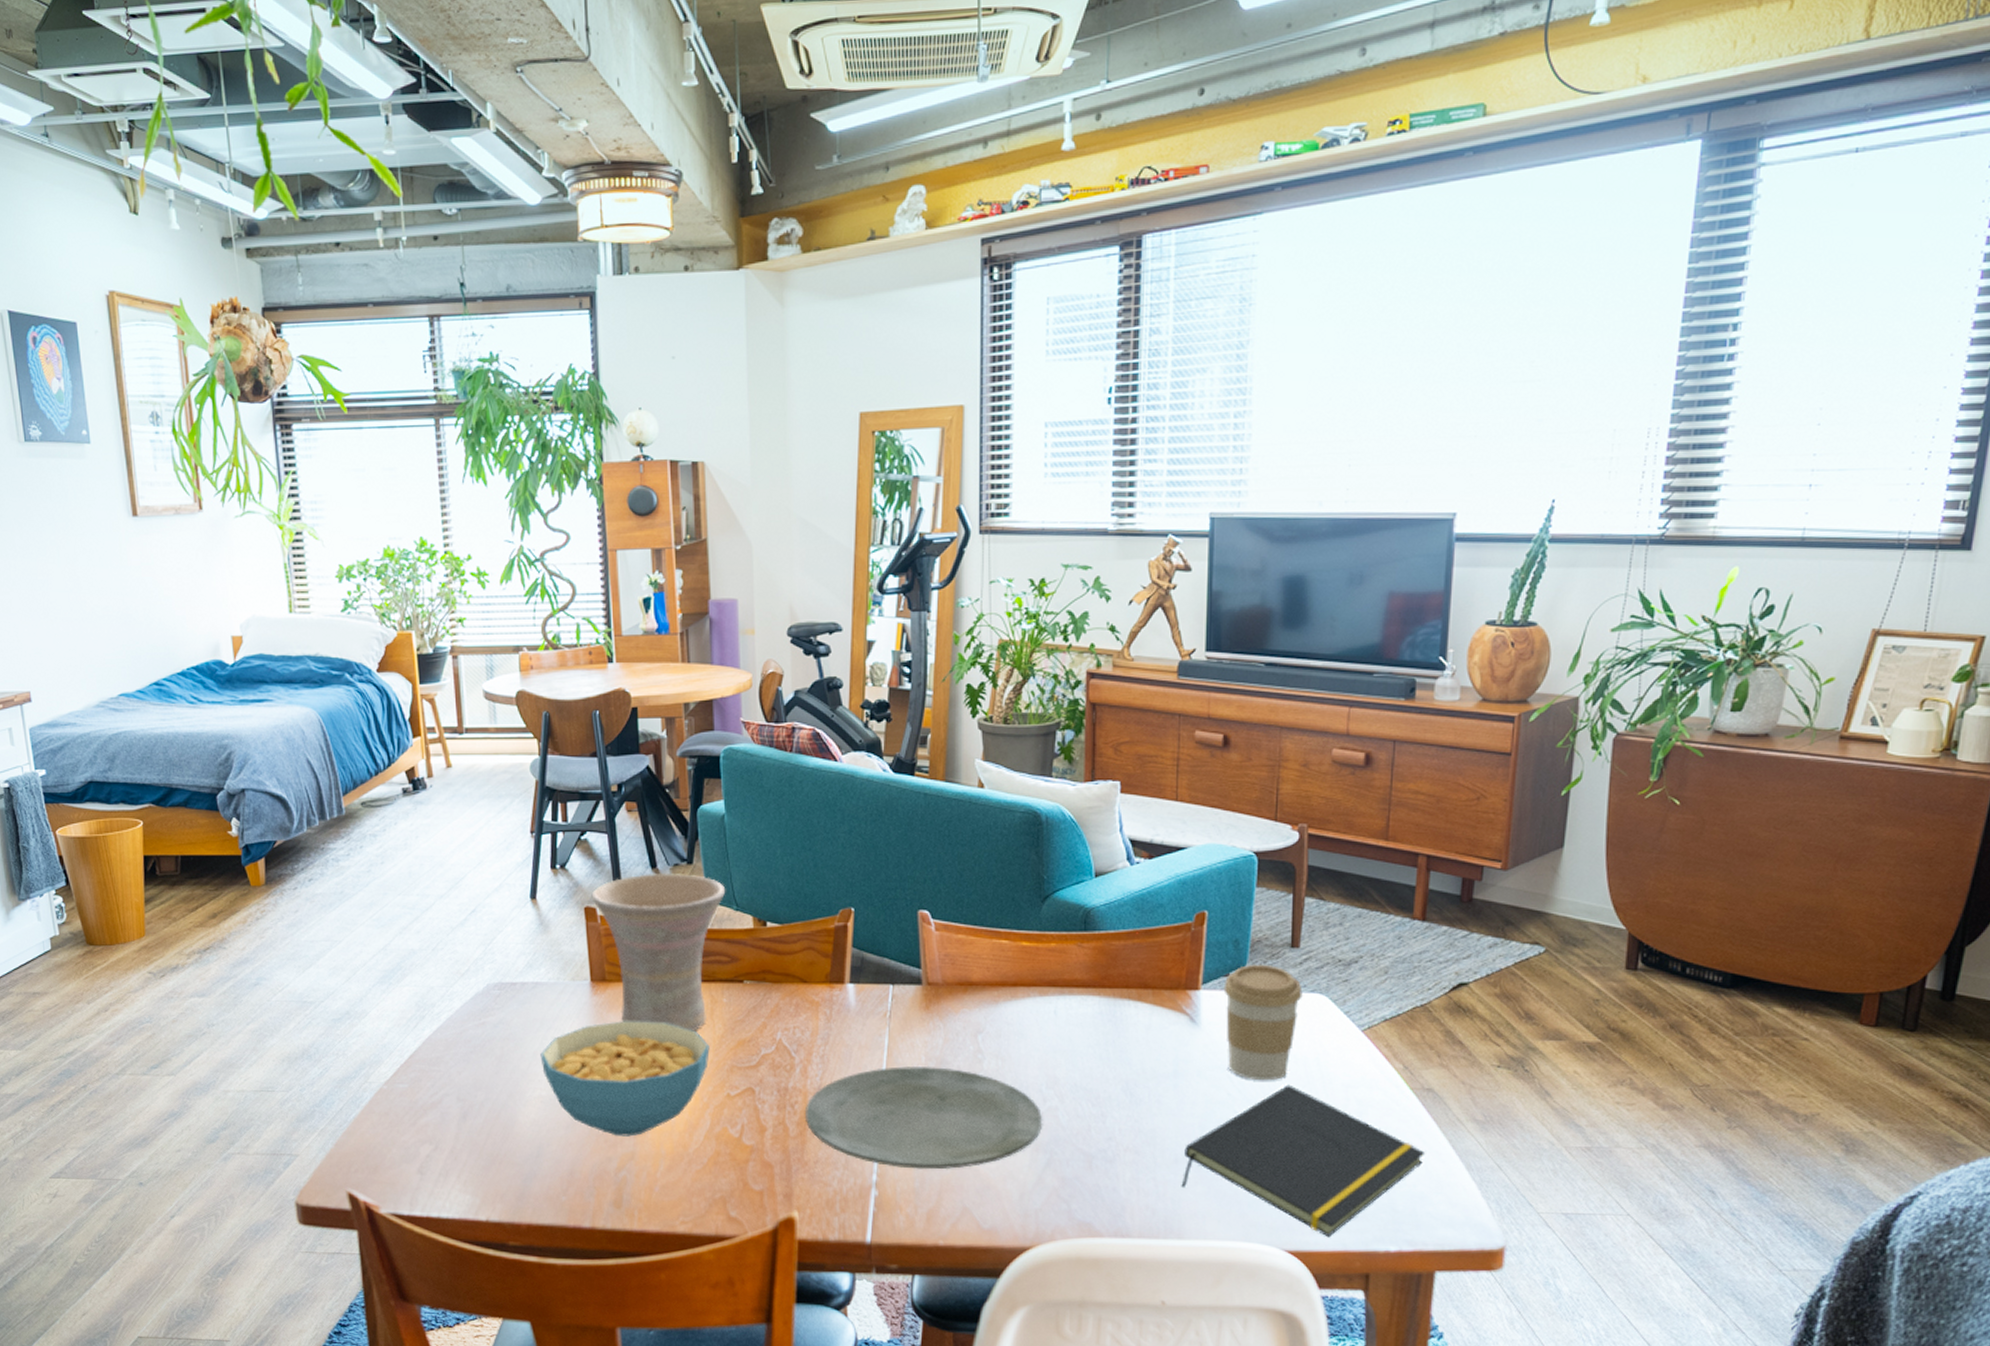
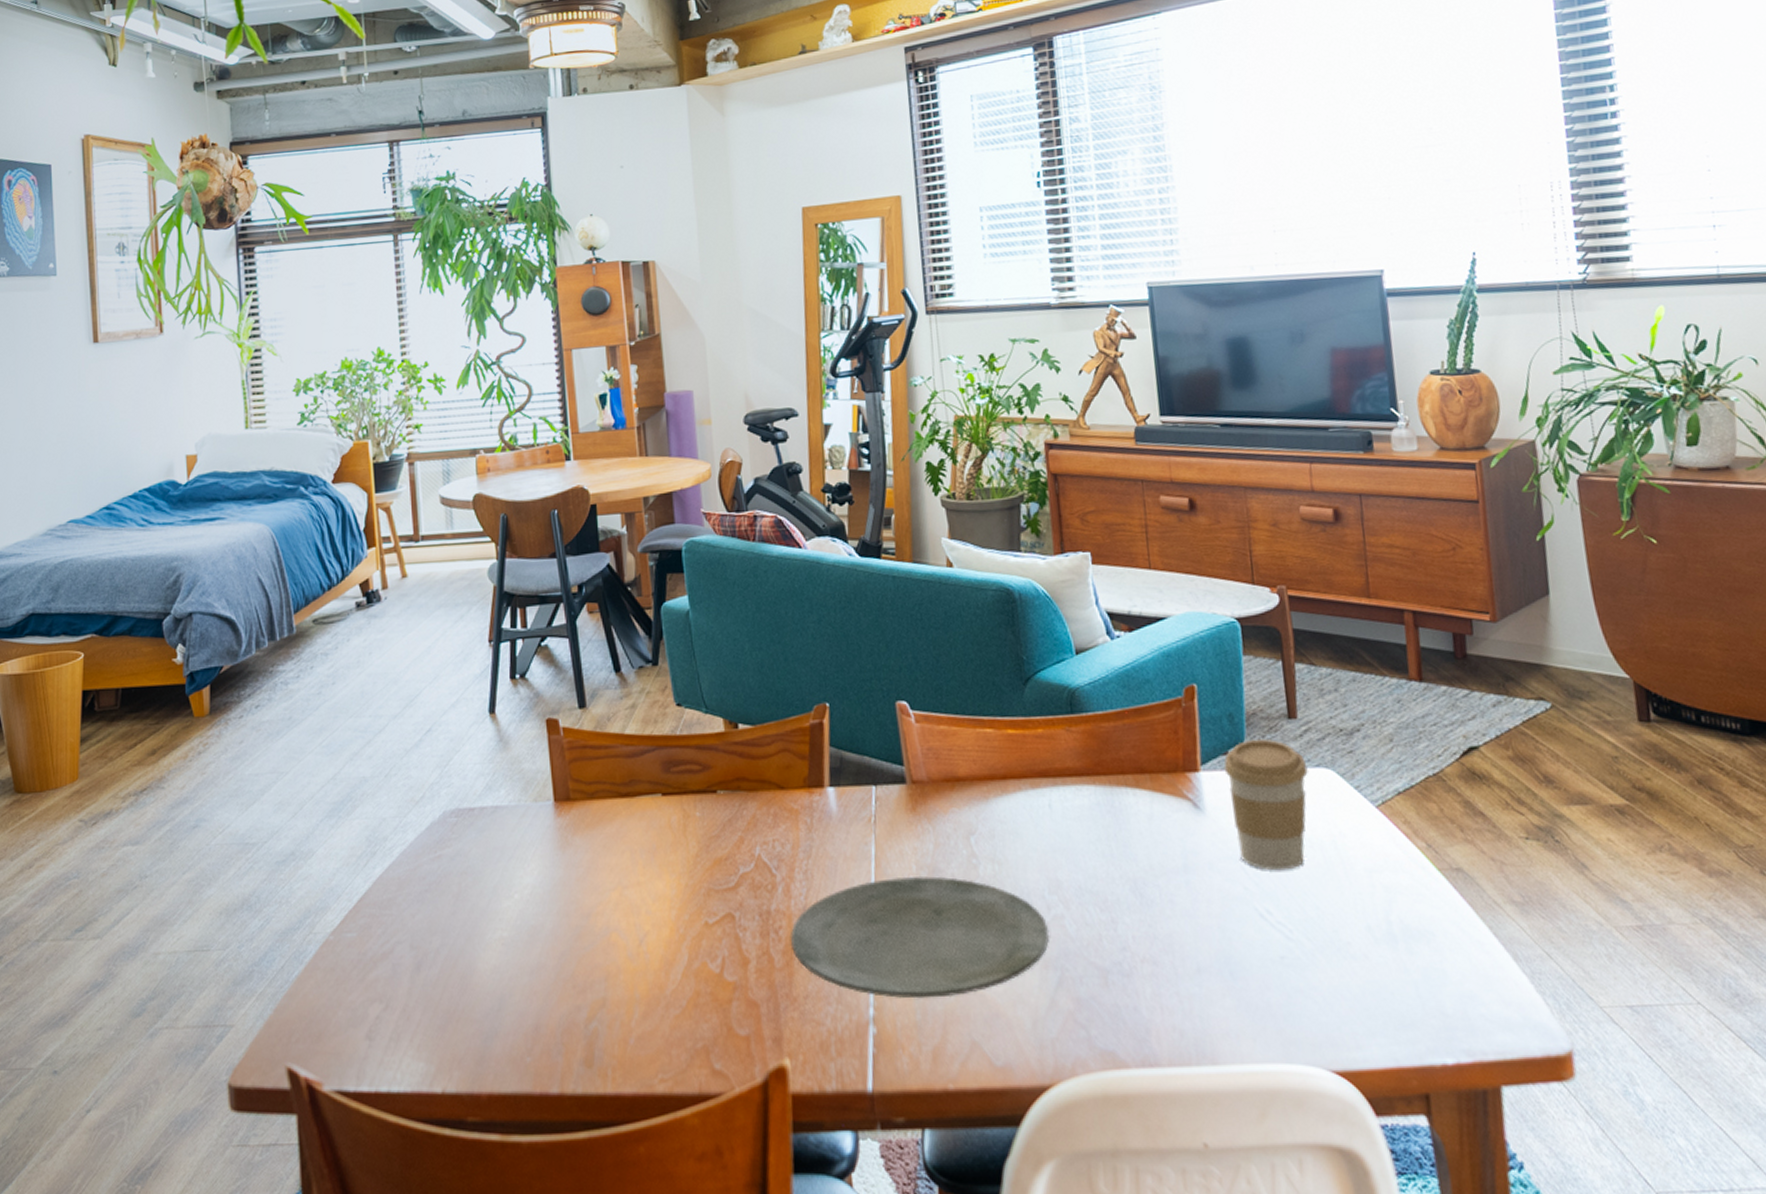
cereal bowl: present [540,1021,710,1137] -> none [501,842,684,980]
vase: present [591,874,726,1031] -> none [553,677,694,852]
notepad: present [1181,1084,1426,1238] -> none [1206,873,1467,1052]

